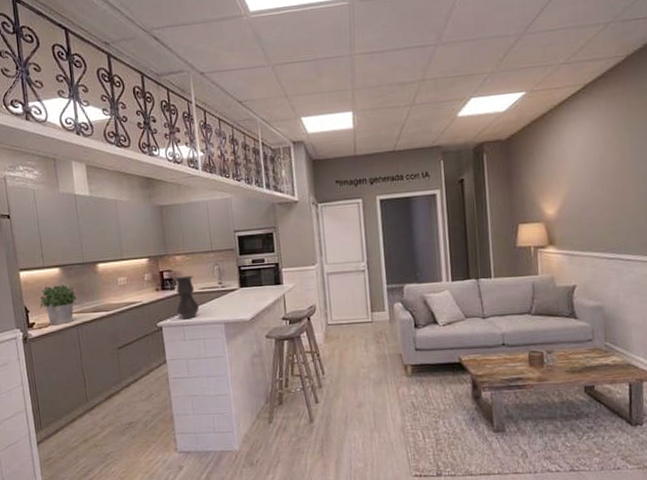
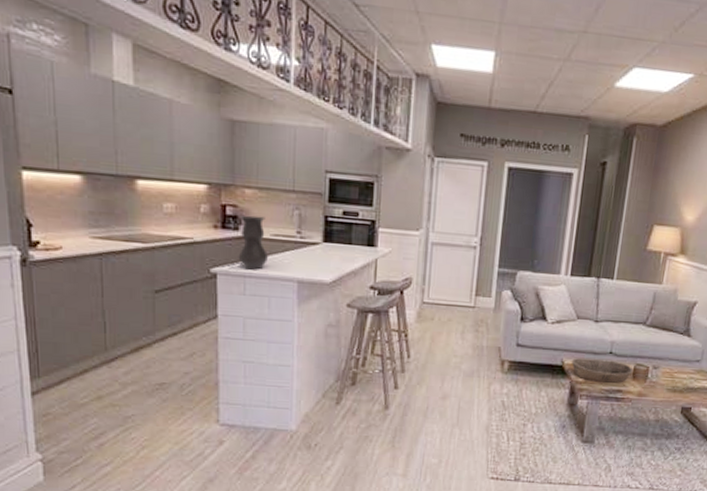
potted plant: present [39,284,77,326] -> none [48,195,103,251]
basket: none [468,351,529,373] -> present [571,358,634,383]

